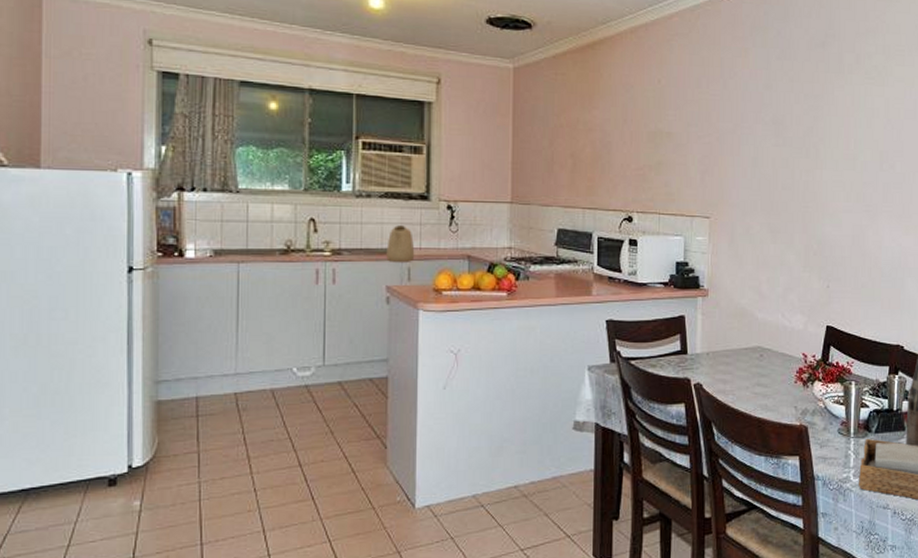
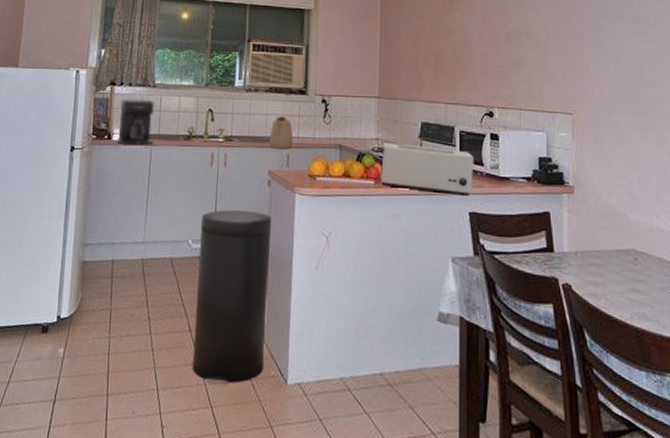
coffee maker: none [193,207,241,265] -> present [118,98,155,147]
pedal bin: none [304,332,393,517] -> present [192,210,272,384]
toaster: none [513,252,612,305] -> present [380,143,474,197]

